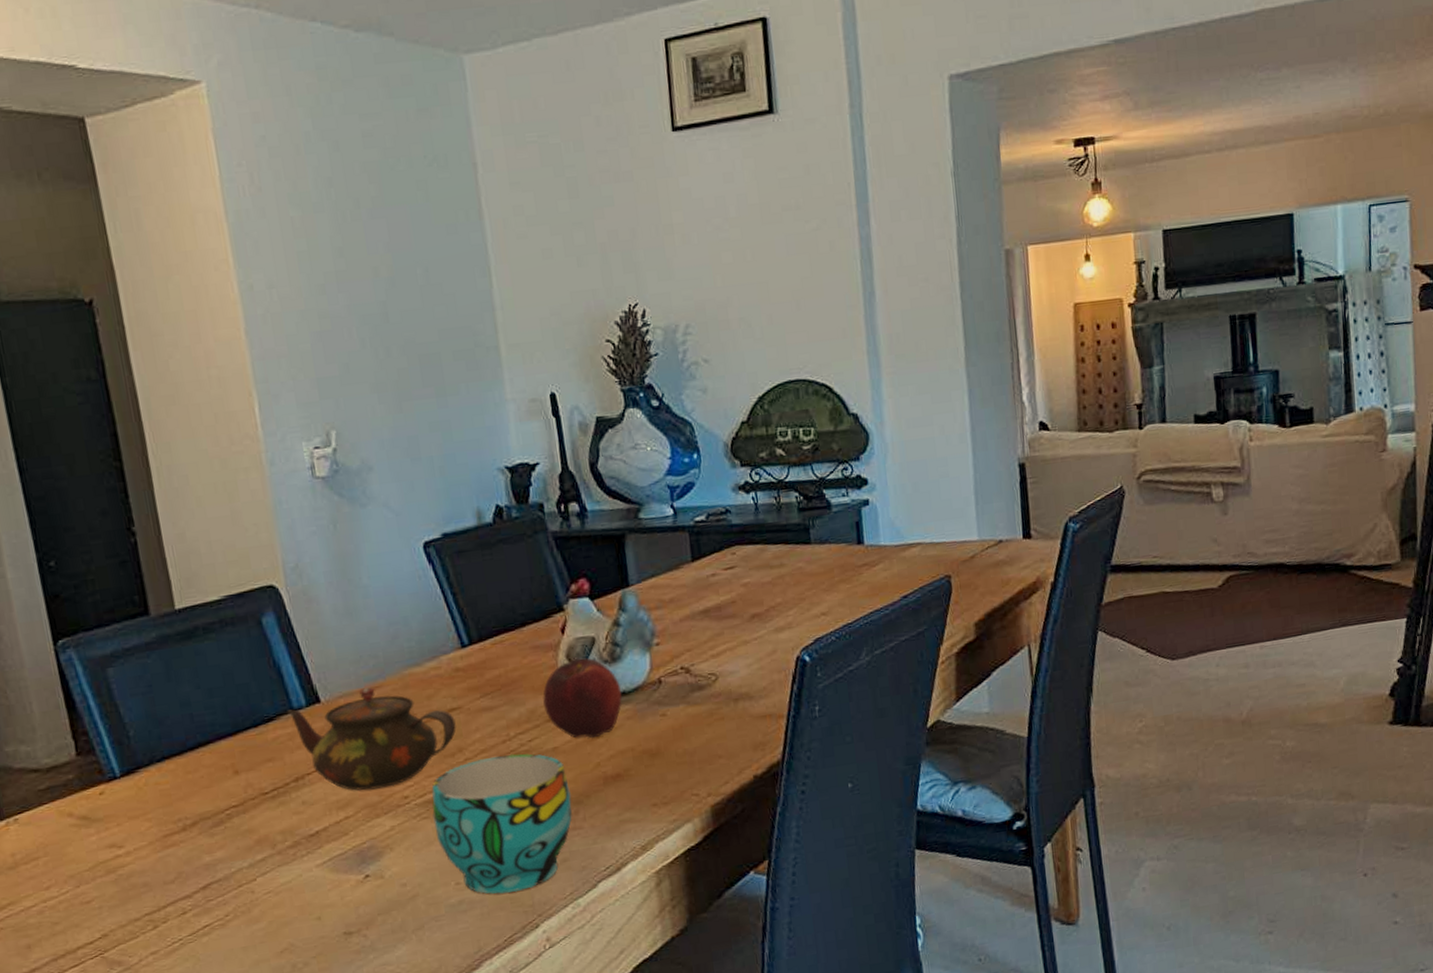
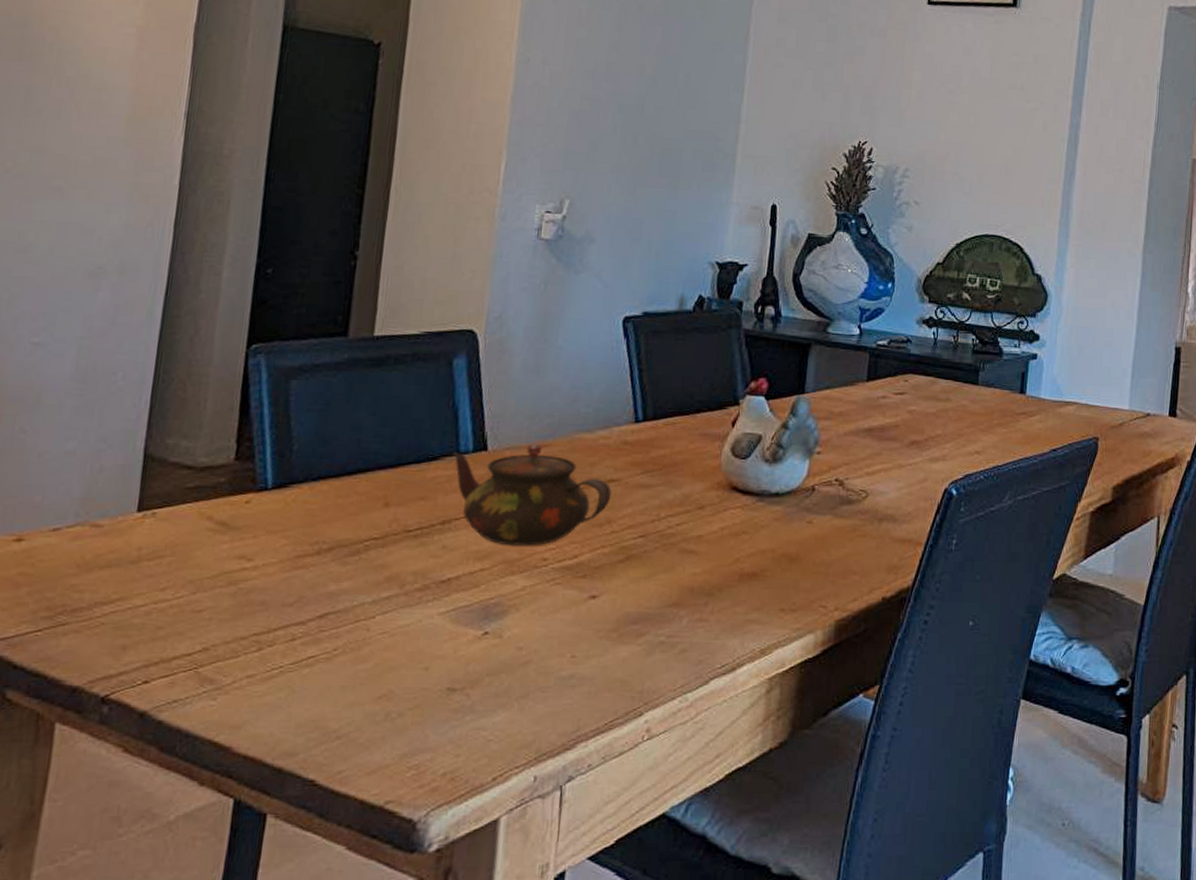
cup: present [431,753,572,894] -> none [565,534,705,674]
fruit: present [542,657,622,739] -> none [699,453,775,532]

